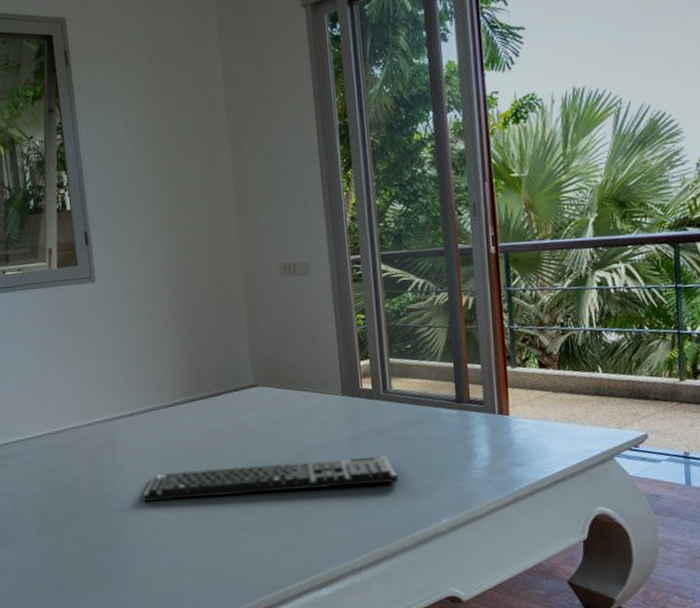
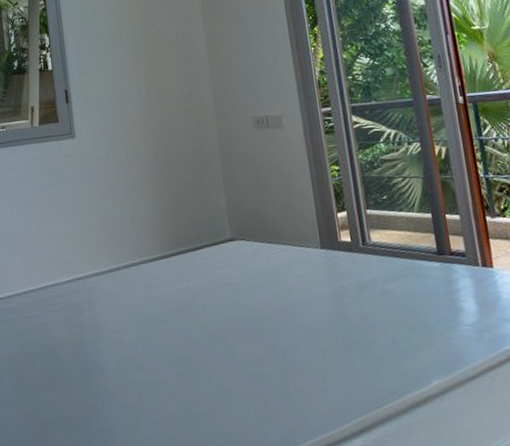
keyboard: present [142,455,399,501] -> none [122,311,385,362]

